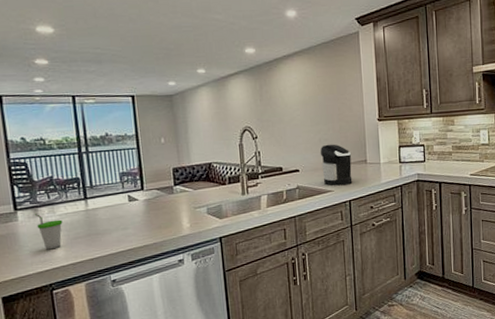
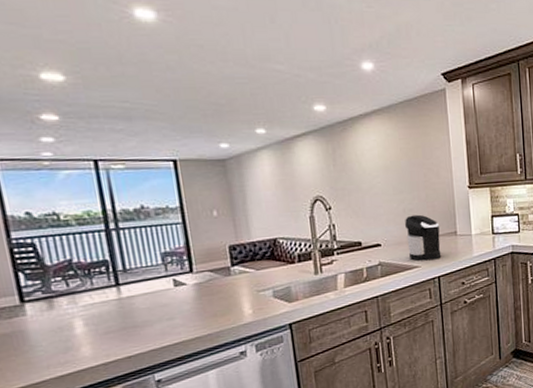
cup: present [35,213,63,250] -> none [49,304,88,349]

